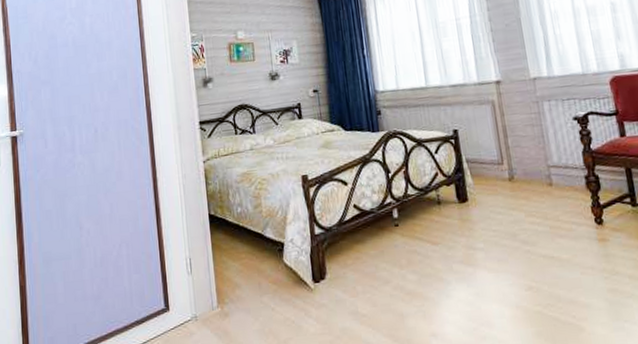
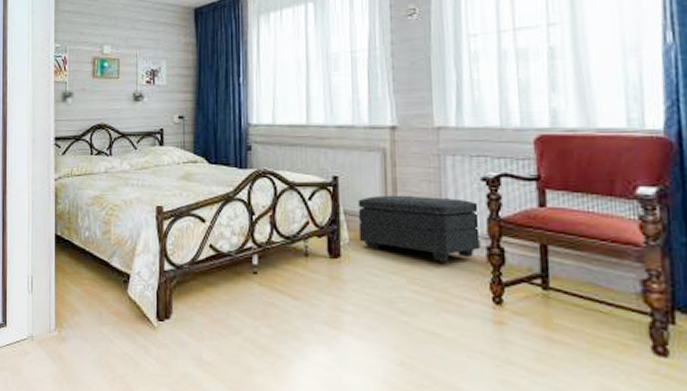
footstool: none [476,137,580,194] -> present [357,195,481,262]

